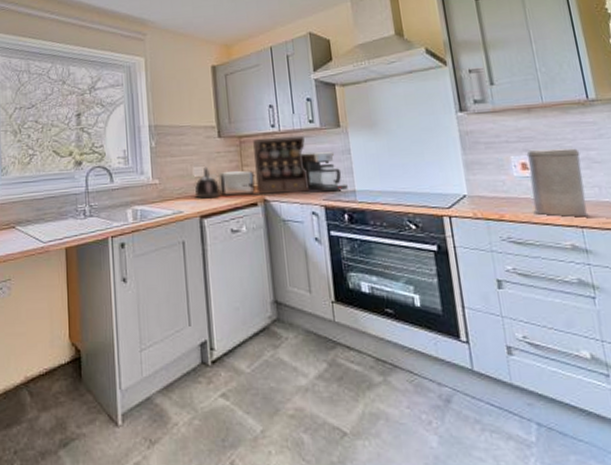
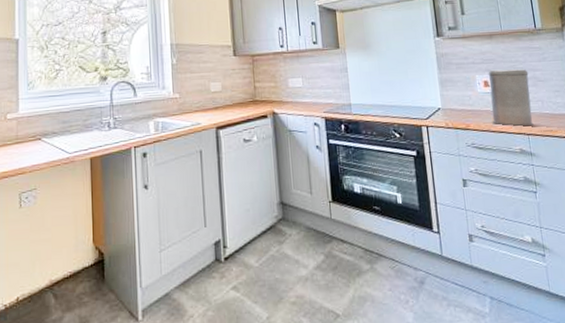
kettle: present [194,166,221,200] -> none [211,82,235,112]
toaster: present [218,170,255,196] -> none [233,85,266,109]
spice rack: present [253,137,310,195] -> none [264,56,313,108]
coffee maker: present [300,151,348,192] -> none [305,69,345,106]

